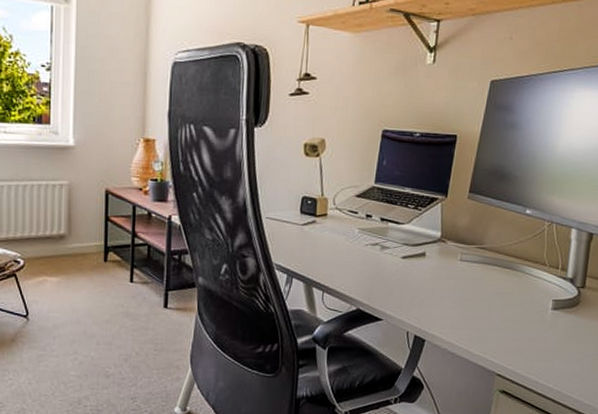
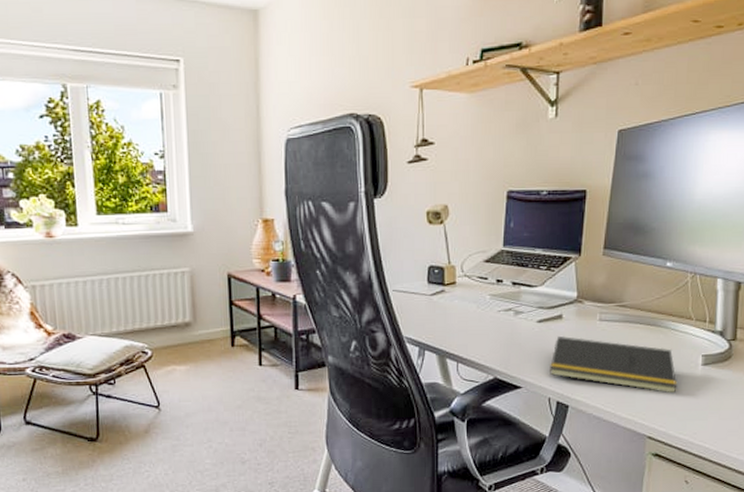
notepad: none [410,272,528,335] -> present [550,335,678,394]

